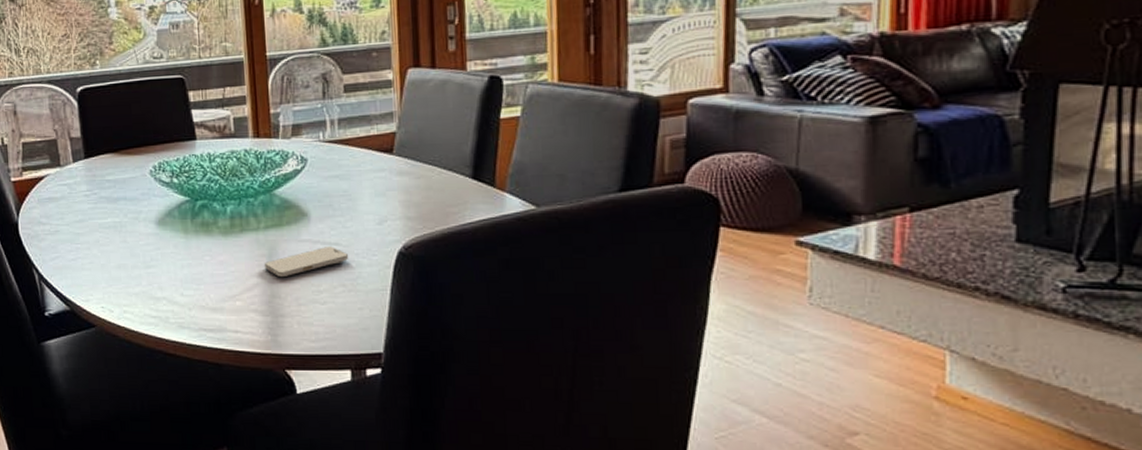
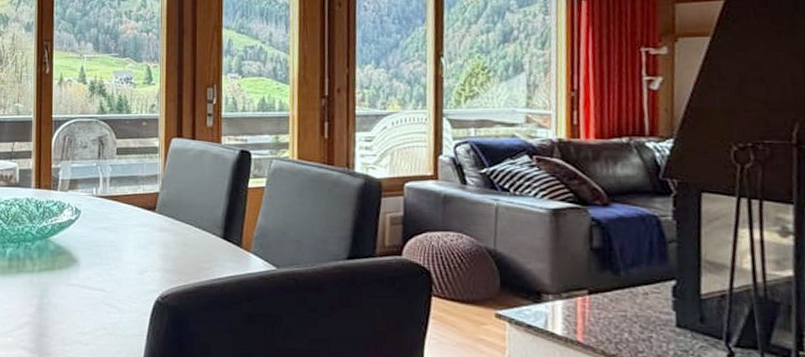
smartphone: present [265,247,349,277] -> none [36,292,112,317]

